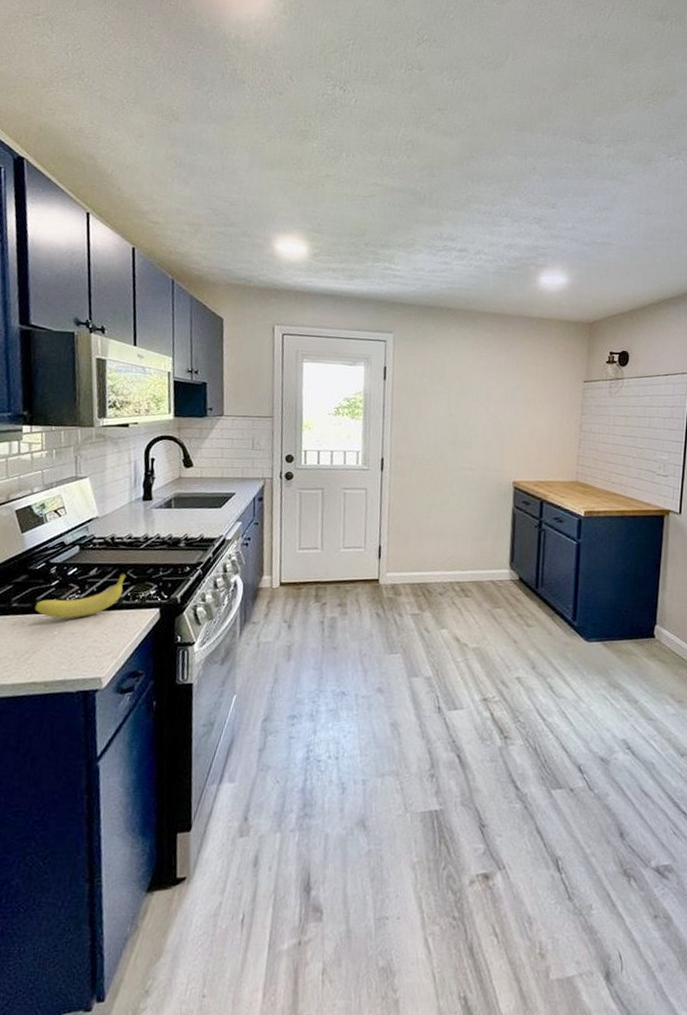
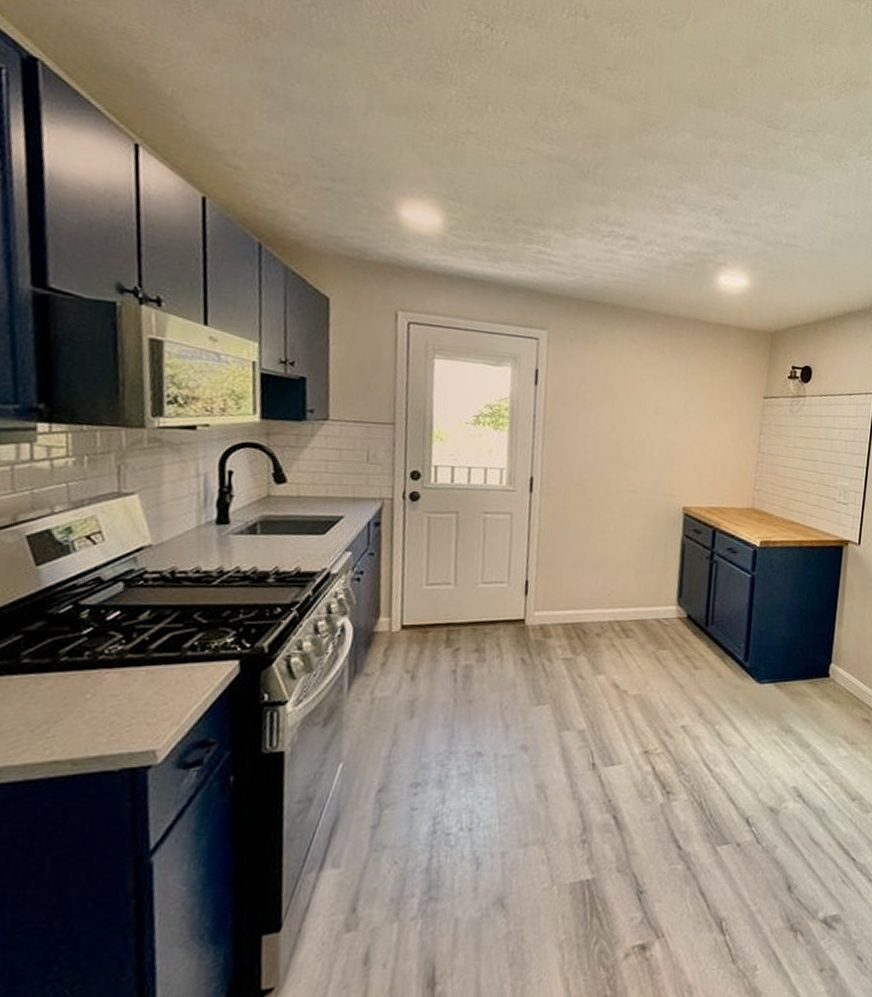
fruit: present [35,573,126,619] -> none [56,616,192,677]

